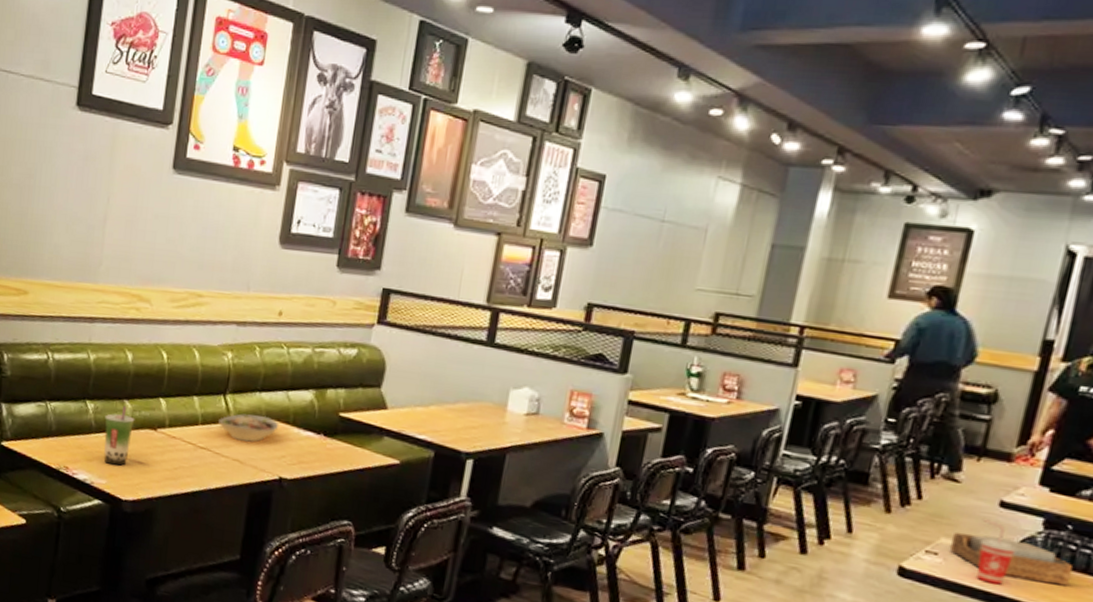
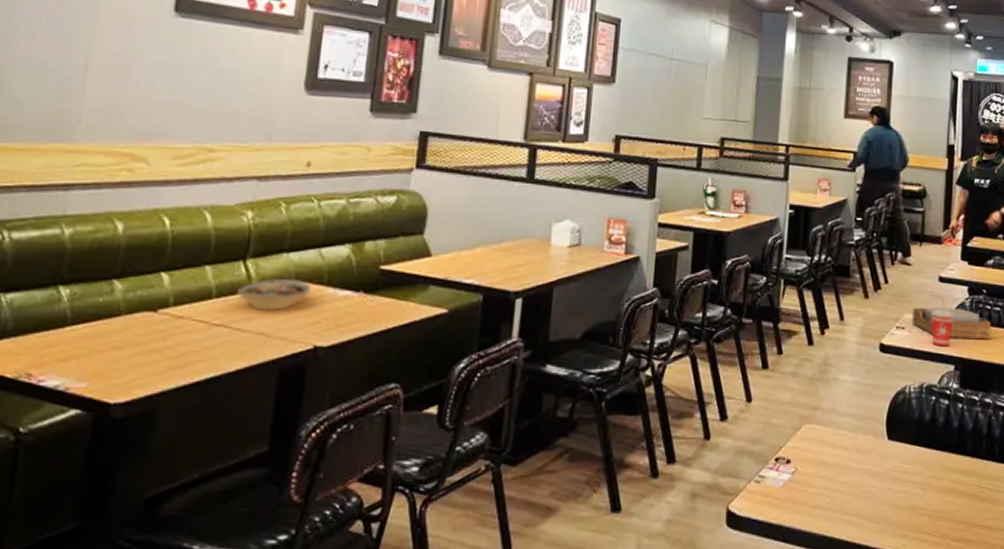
beverage cup: present [103,405,135,466] -> none [83,287,128,361]

